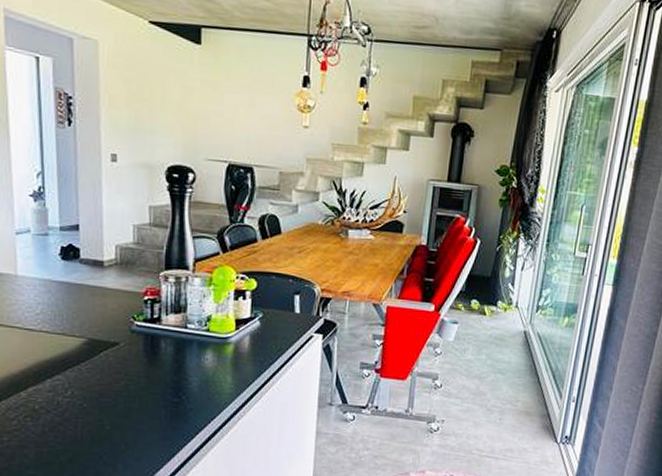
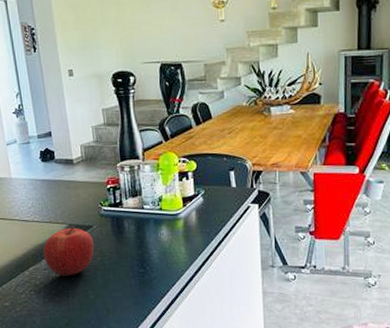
fruit: none [49,339,119,402] -> present [43,225,94,276]

